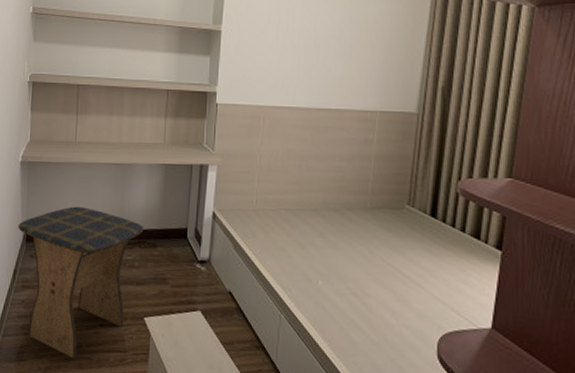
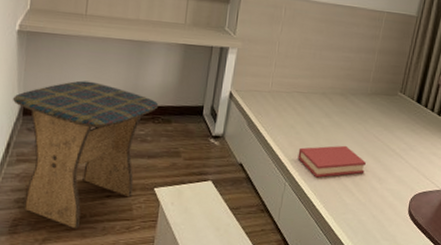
hardback book: none [292,270,376,310] -> present [298,145,367,178]

